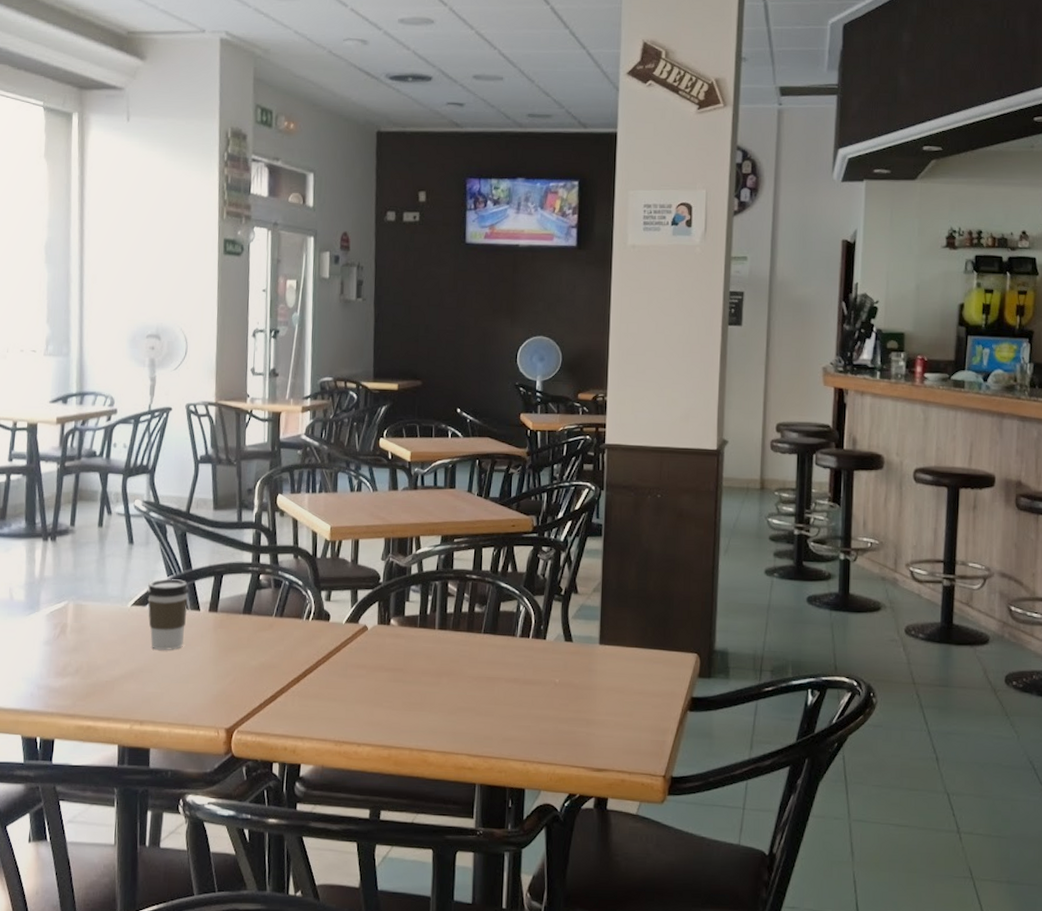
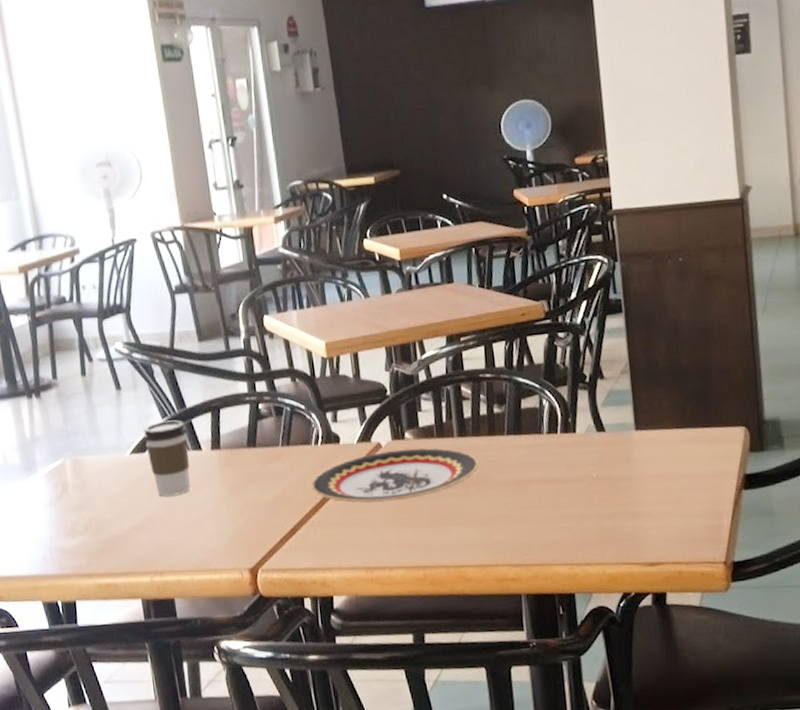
plate: none [297,634,455,682] -> present [311,448,479,503]

